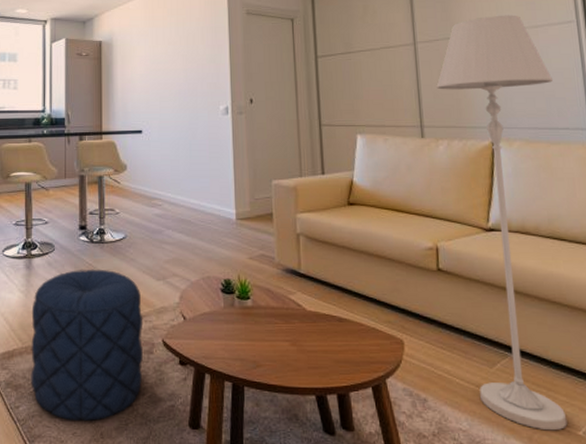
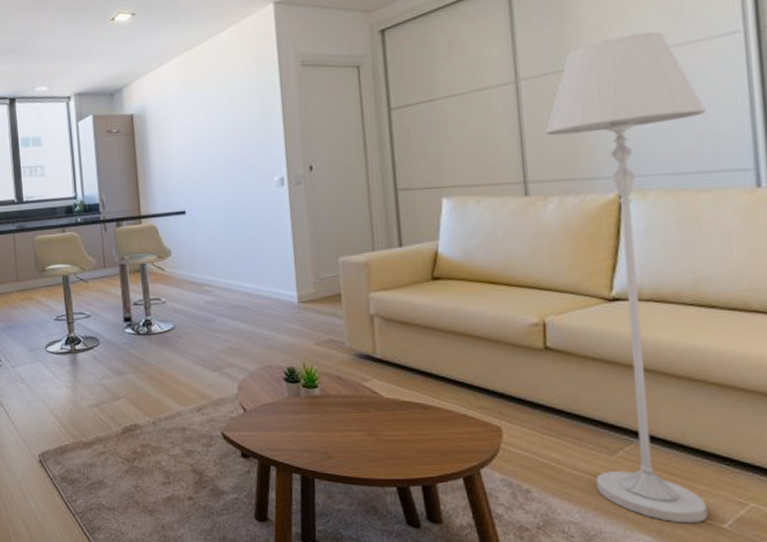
pouf: present [31,269,143,421] -> none [80,362,202,513]

